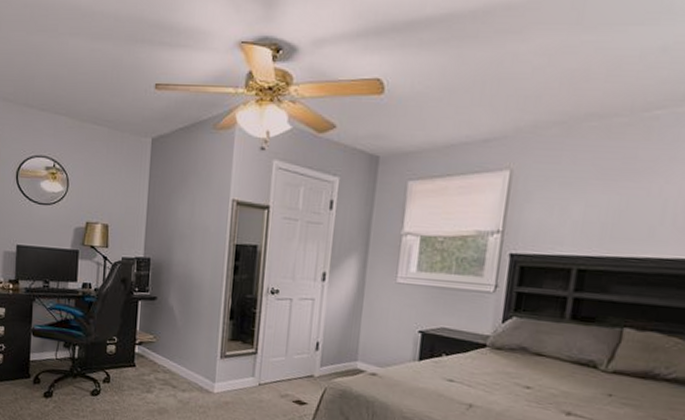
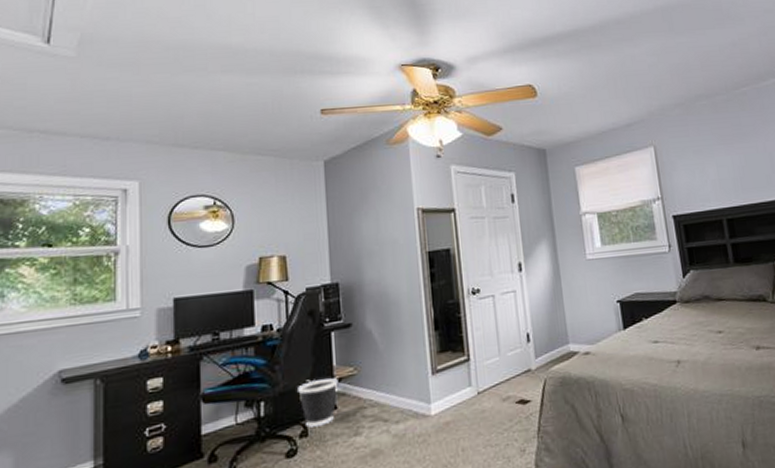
wastebasket: none [106,338,139,378] -> present [298,378,338,428]

